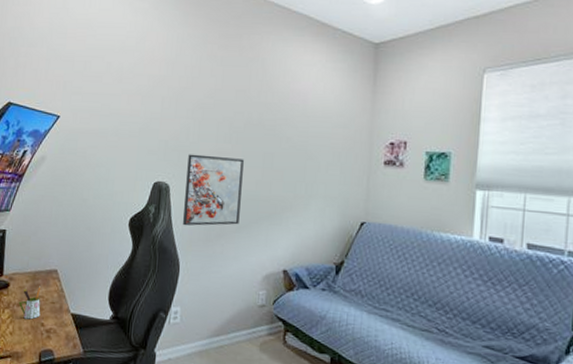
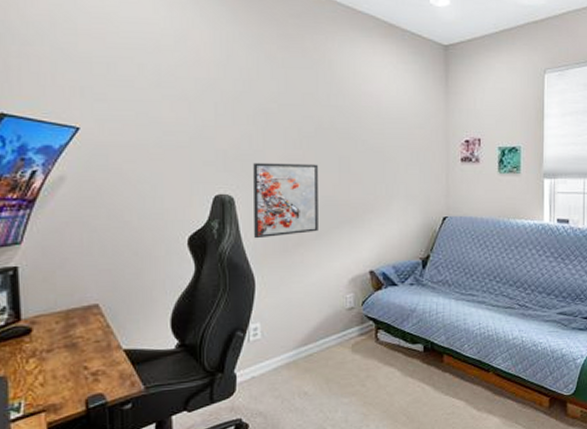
pen holder: present [18,286,41,320] -> none [48,325,81,365]

